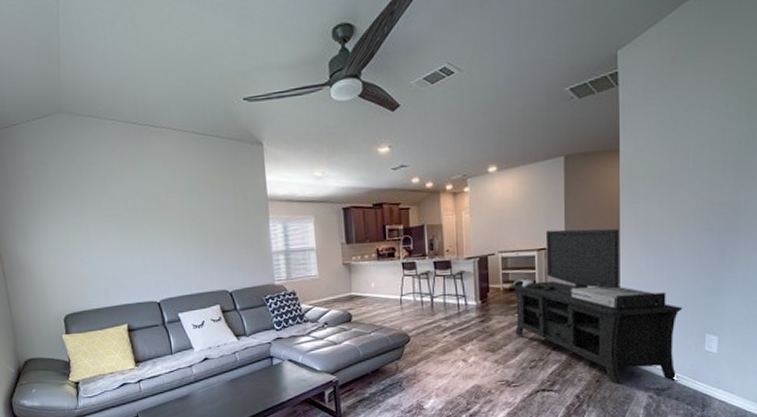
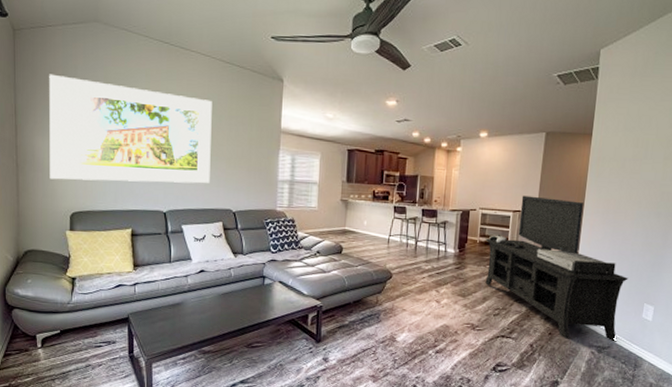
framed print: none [21,174,201,284] -> present [49,74,212,184]

